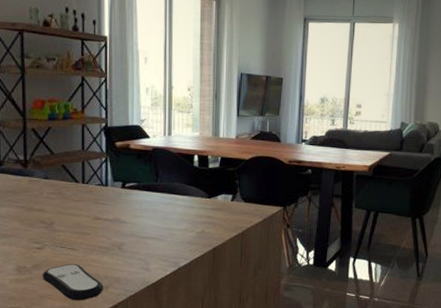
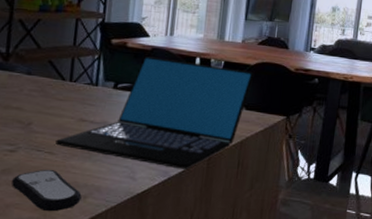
laptop: none [76,156,250,260] -> present [55,56,255,170]

